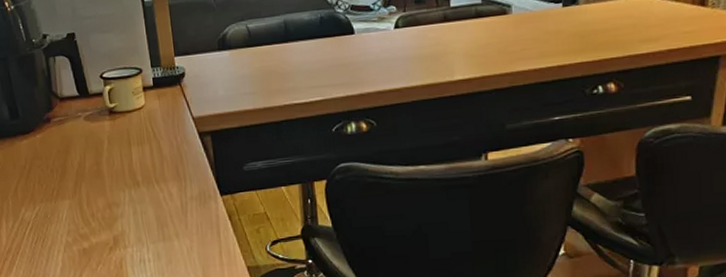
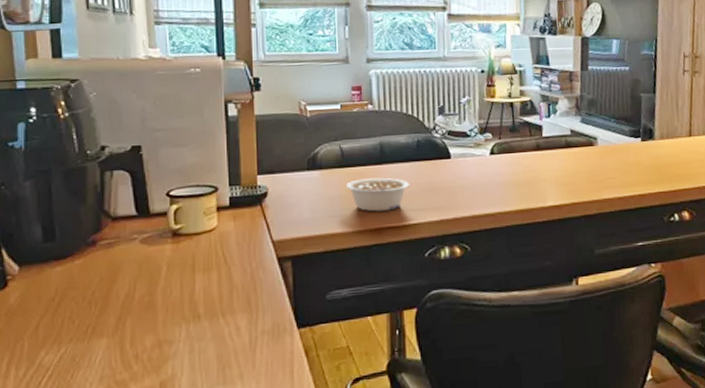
legume: none [255,56,315,89] -> present [346,178,410,212]

